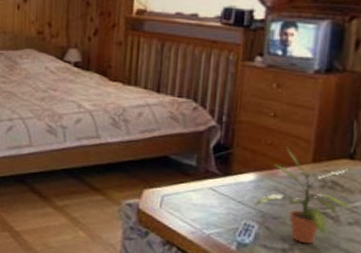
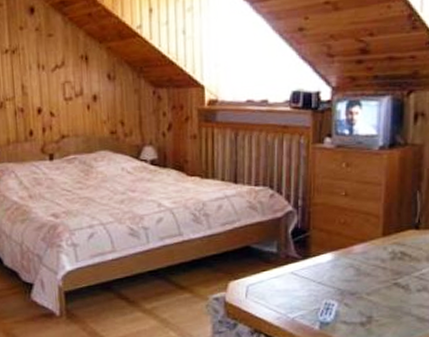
potted plant: present [255,147,352,244] -> none [333,224,420,315]

